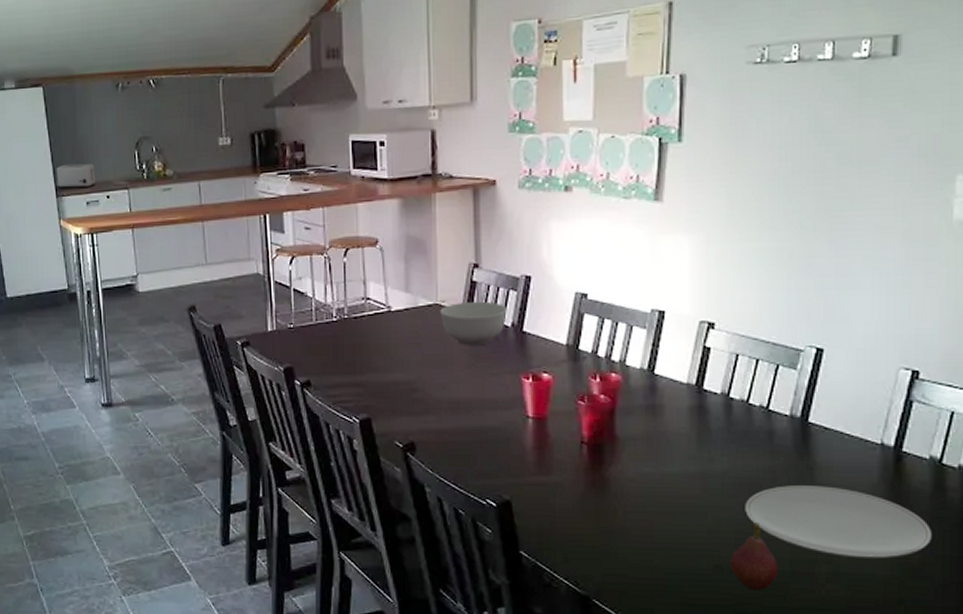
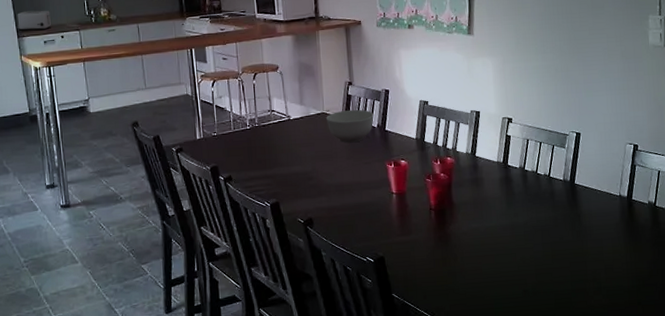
fruit: present [729,522,778,591] -> none [533,257,564,306]
plate: present [745,485,931,560] -> none [540,227,654,276]

